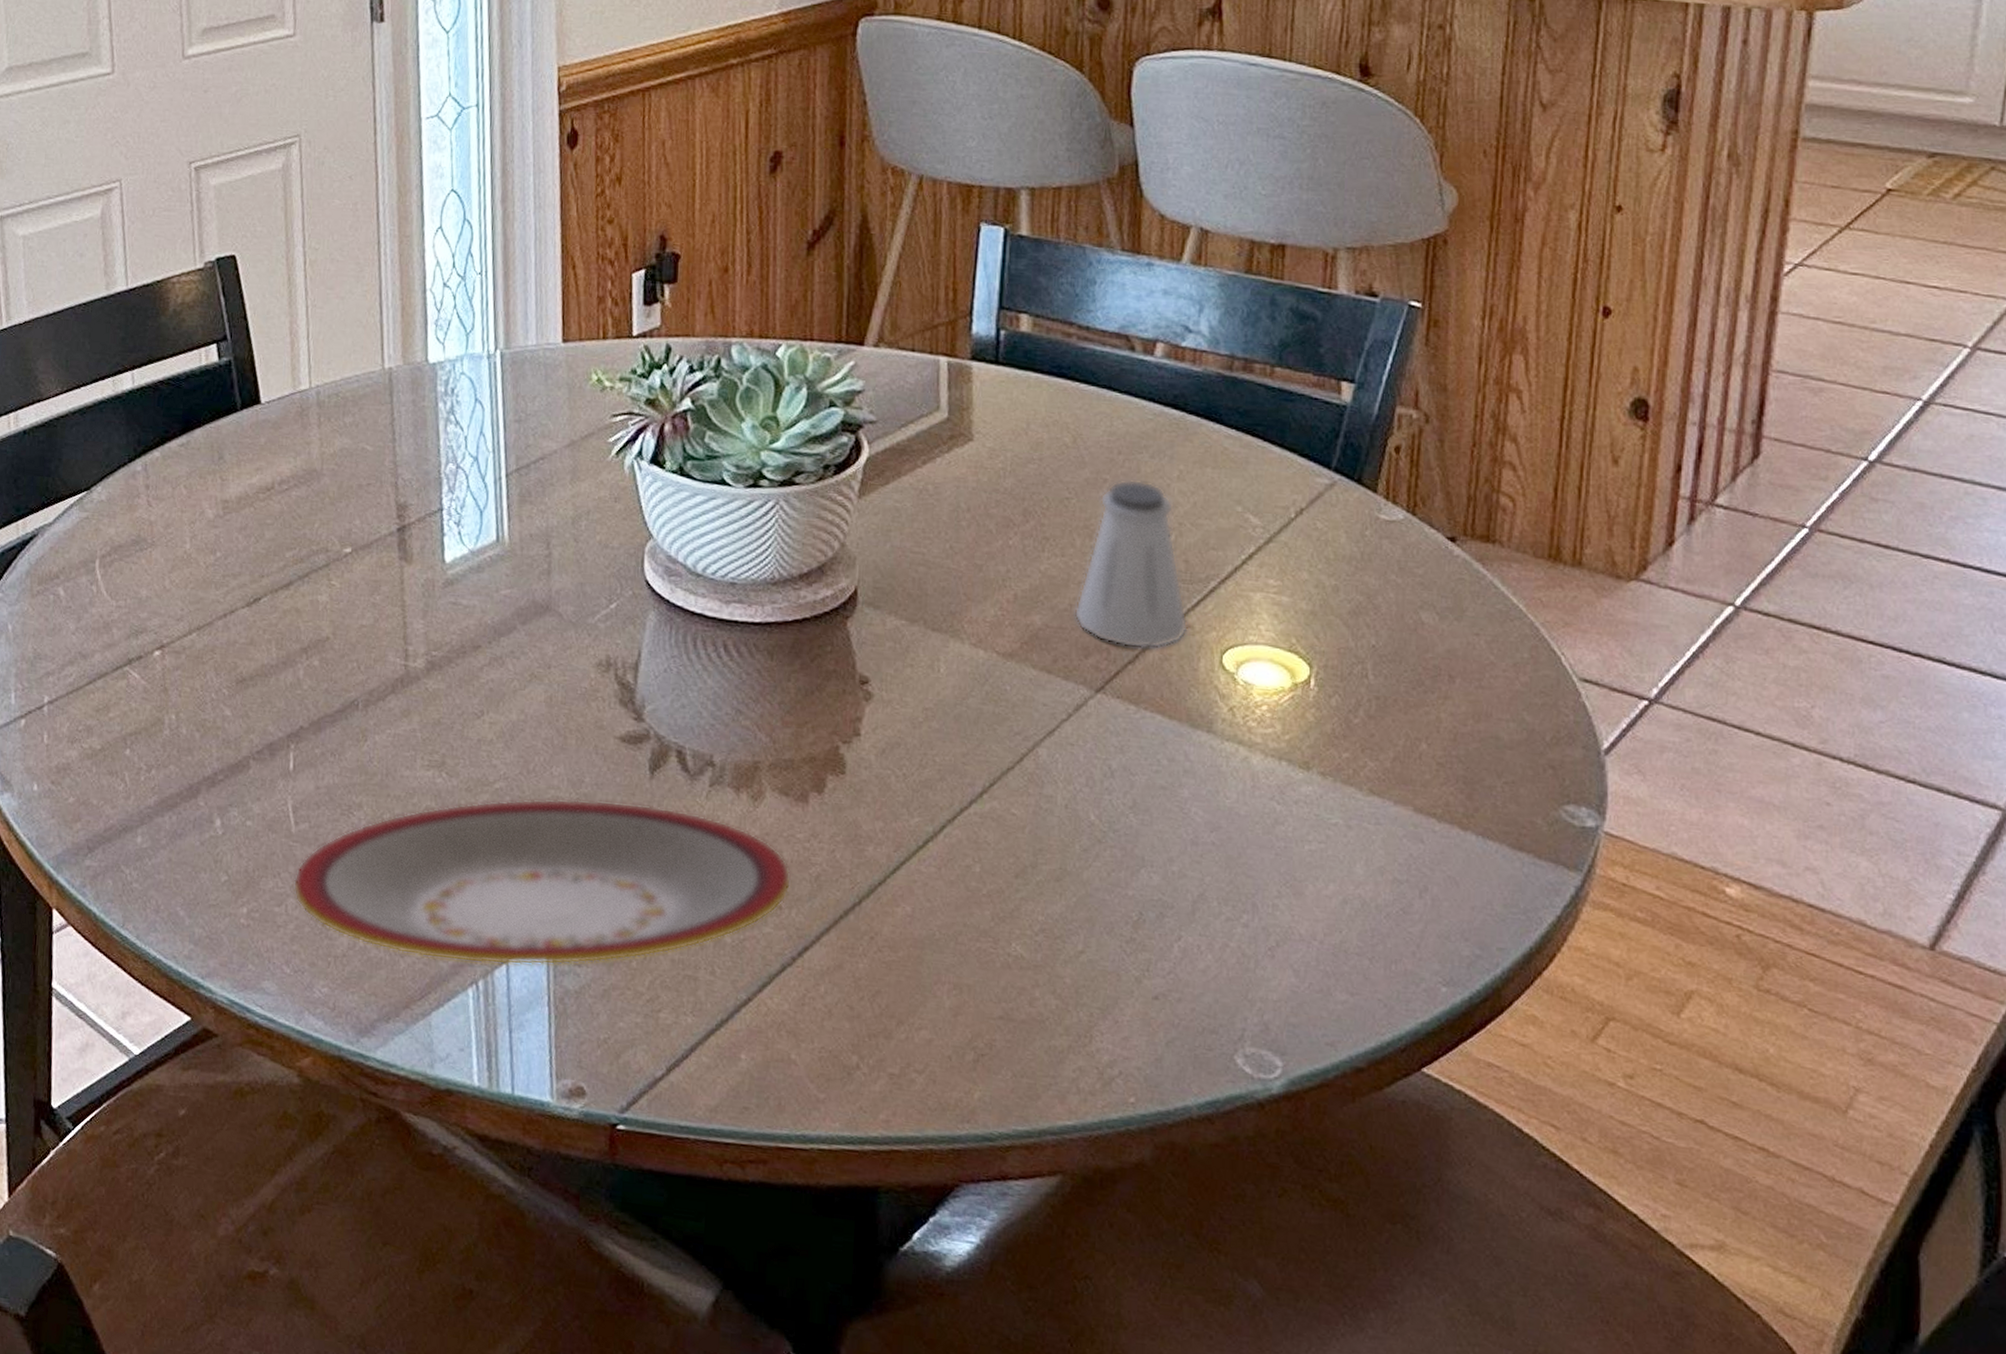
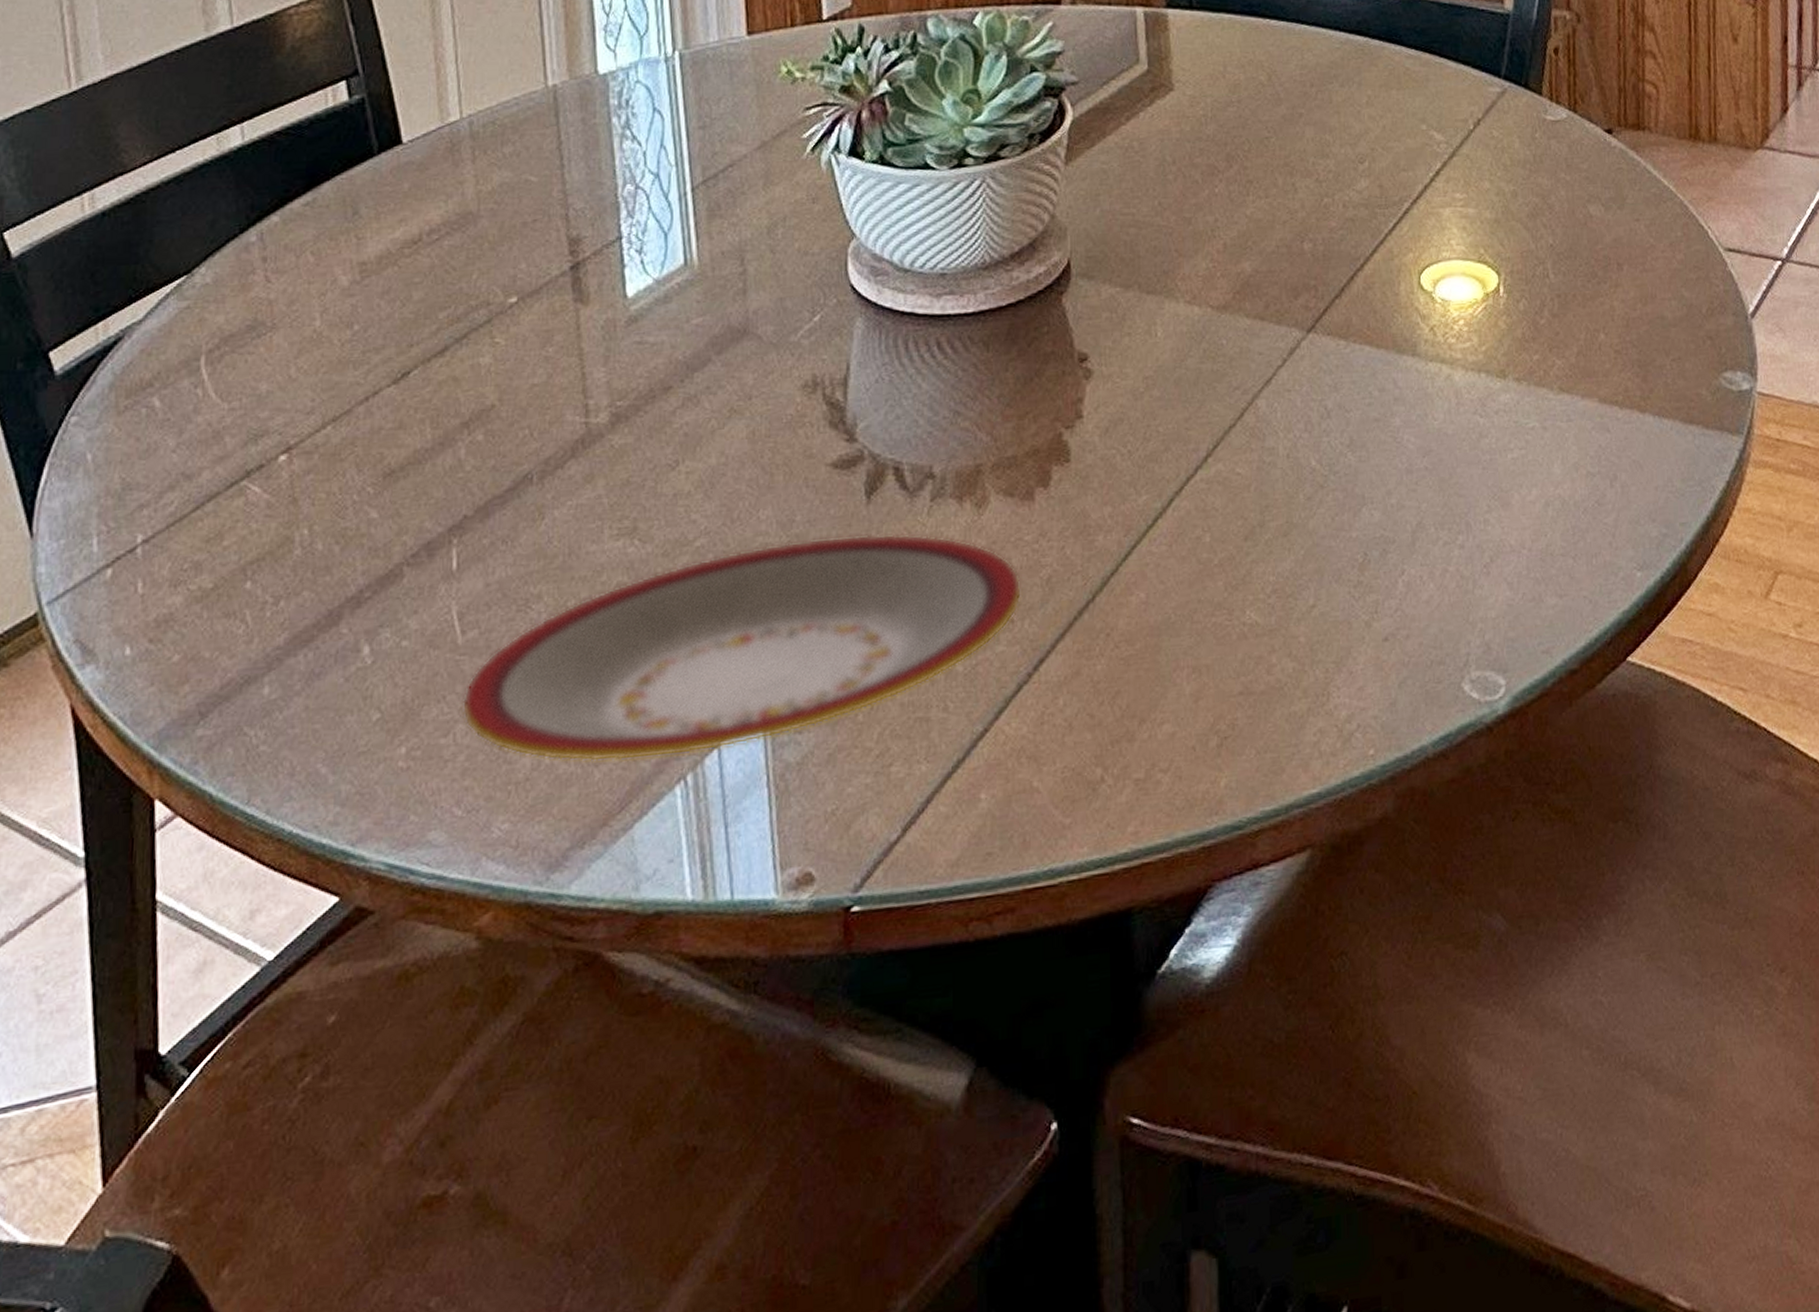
saltshaker: present [1074,479,1188,649] -> none [1281,110,1387,282]

